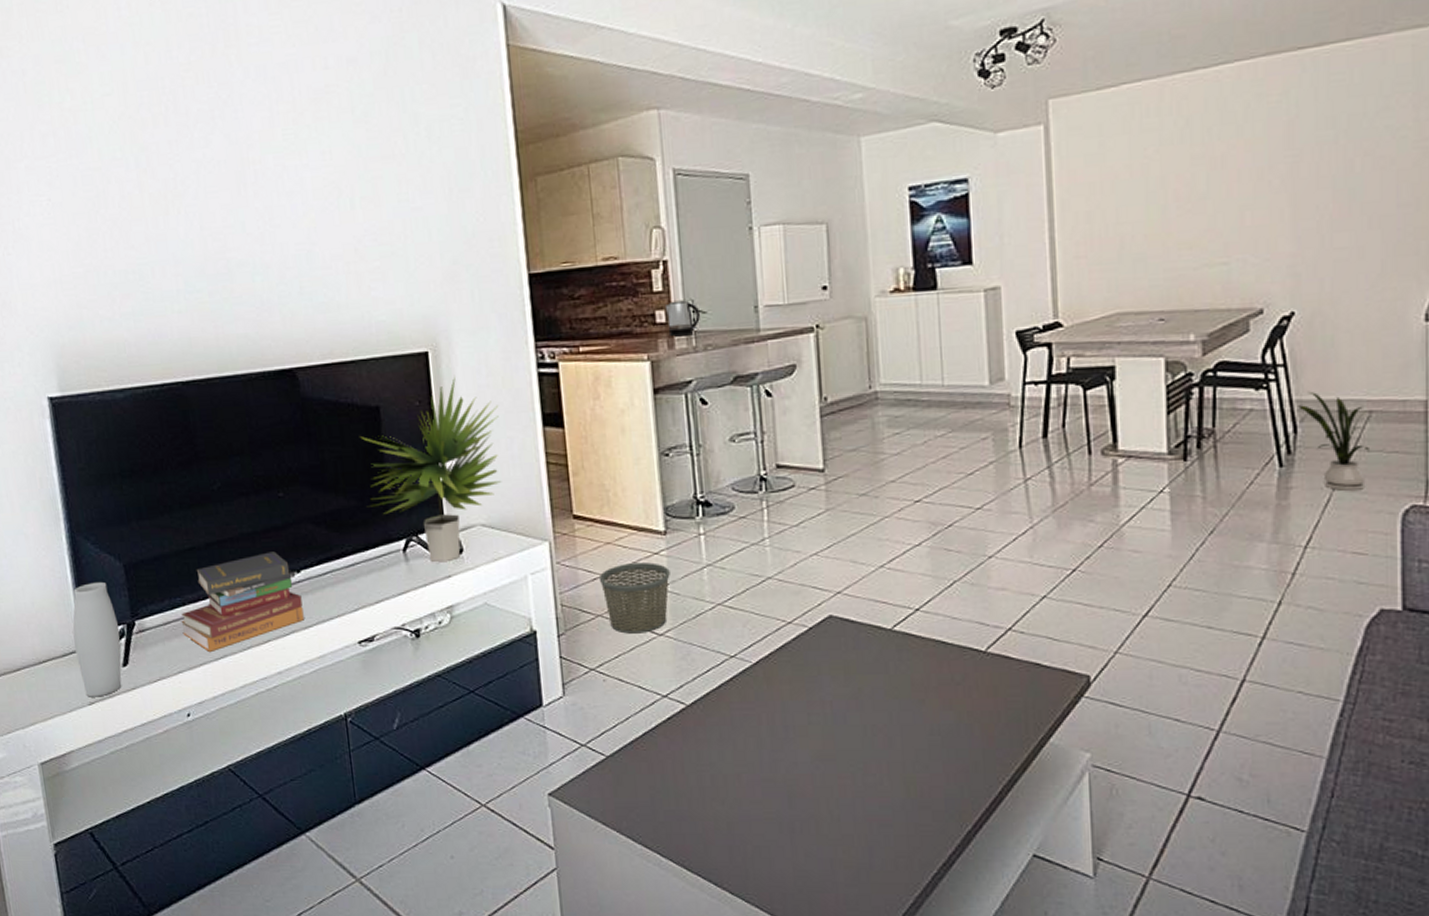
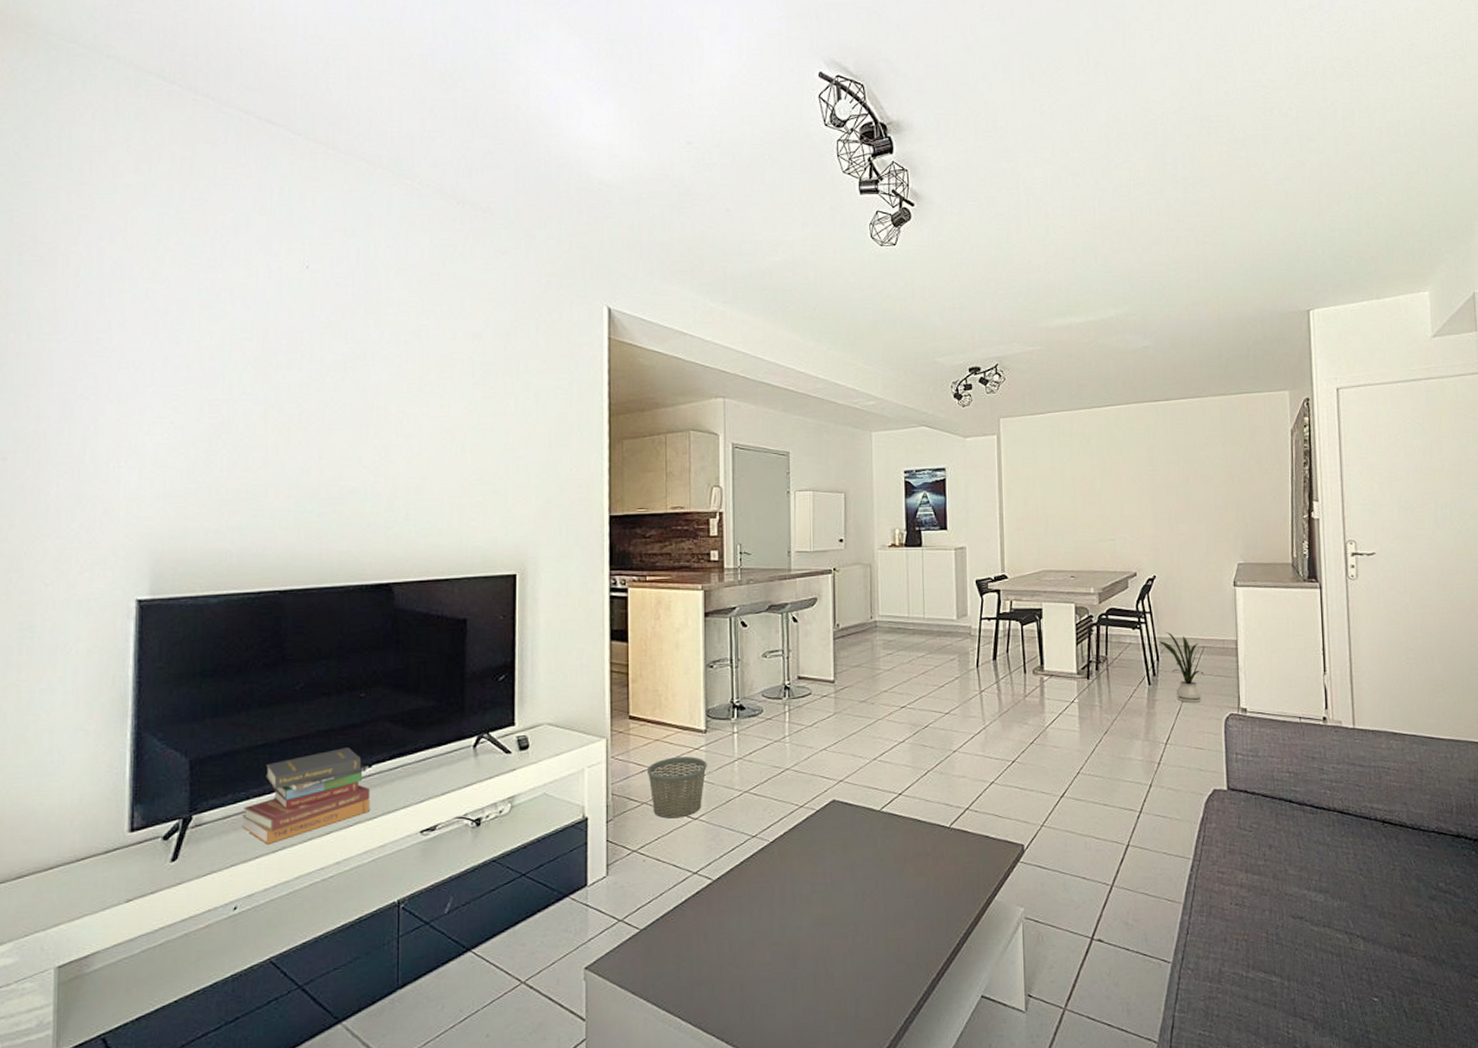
vase: present [72,581,122,697] -> none [120,777,174,894]
plant: present [360,376,501,563] -> none [445,596,573,758]
kettle: present [666,300,701,337] -> none [719,544,746,572]

